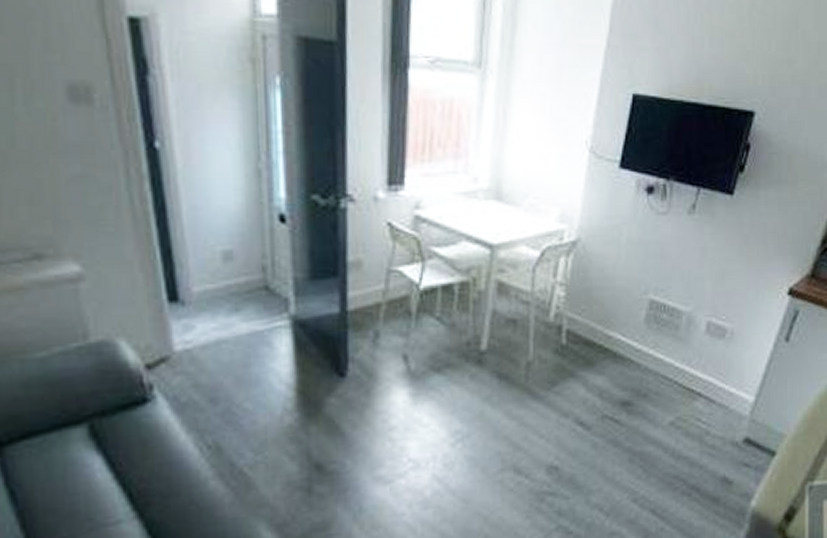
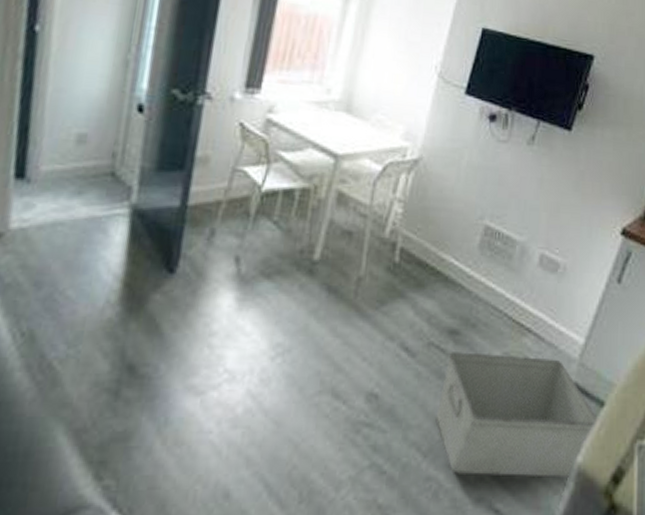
storage bin: none [615,417,771,528] -> present [436,352,599,478]

